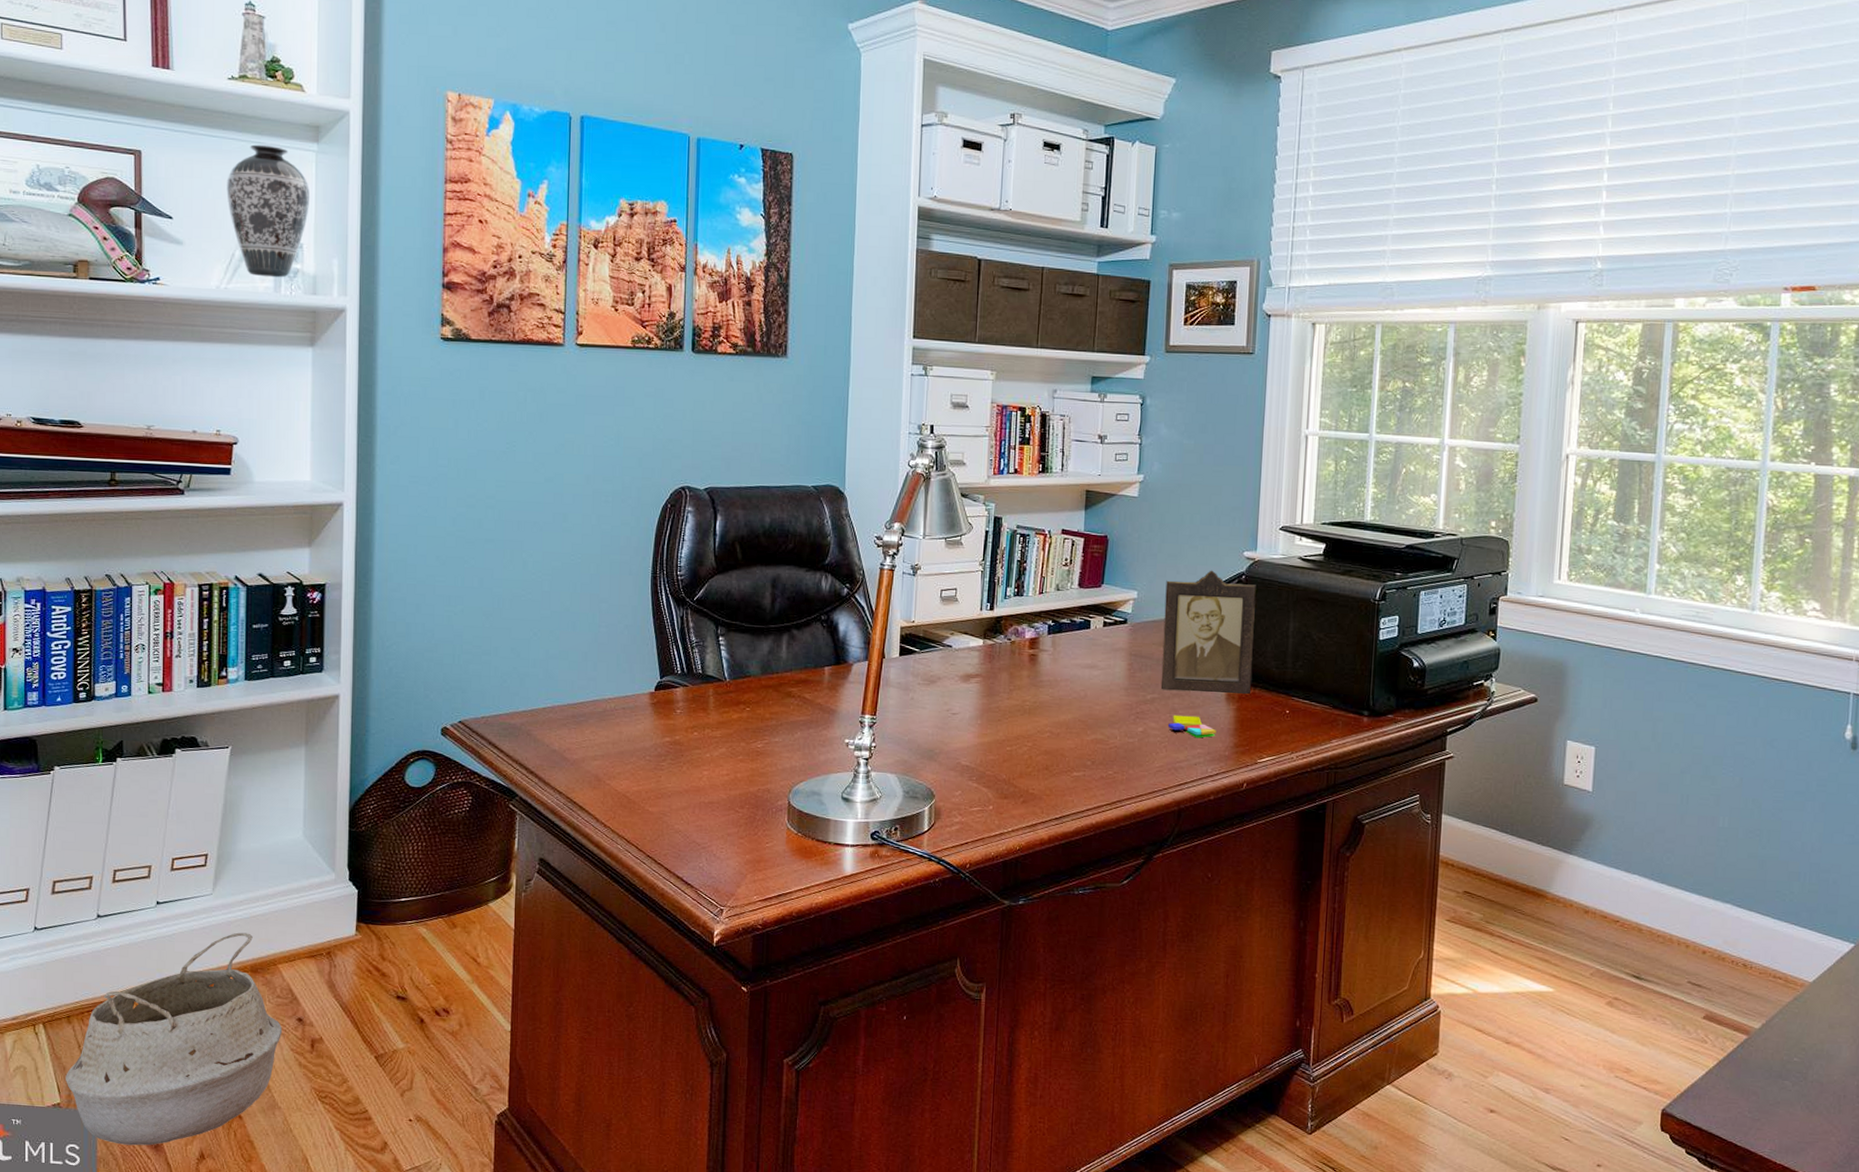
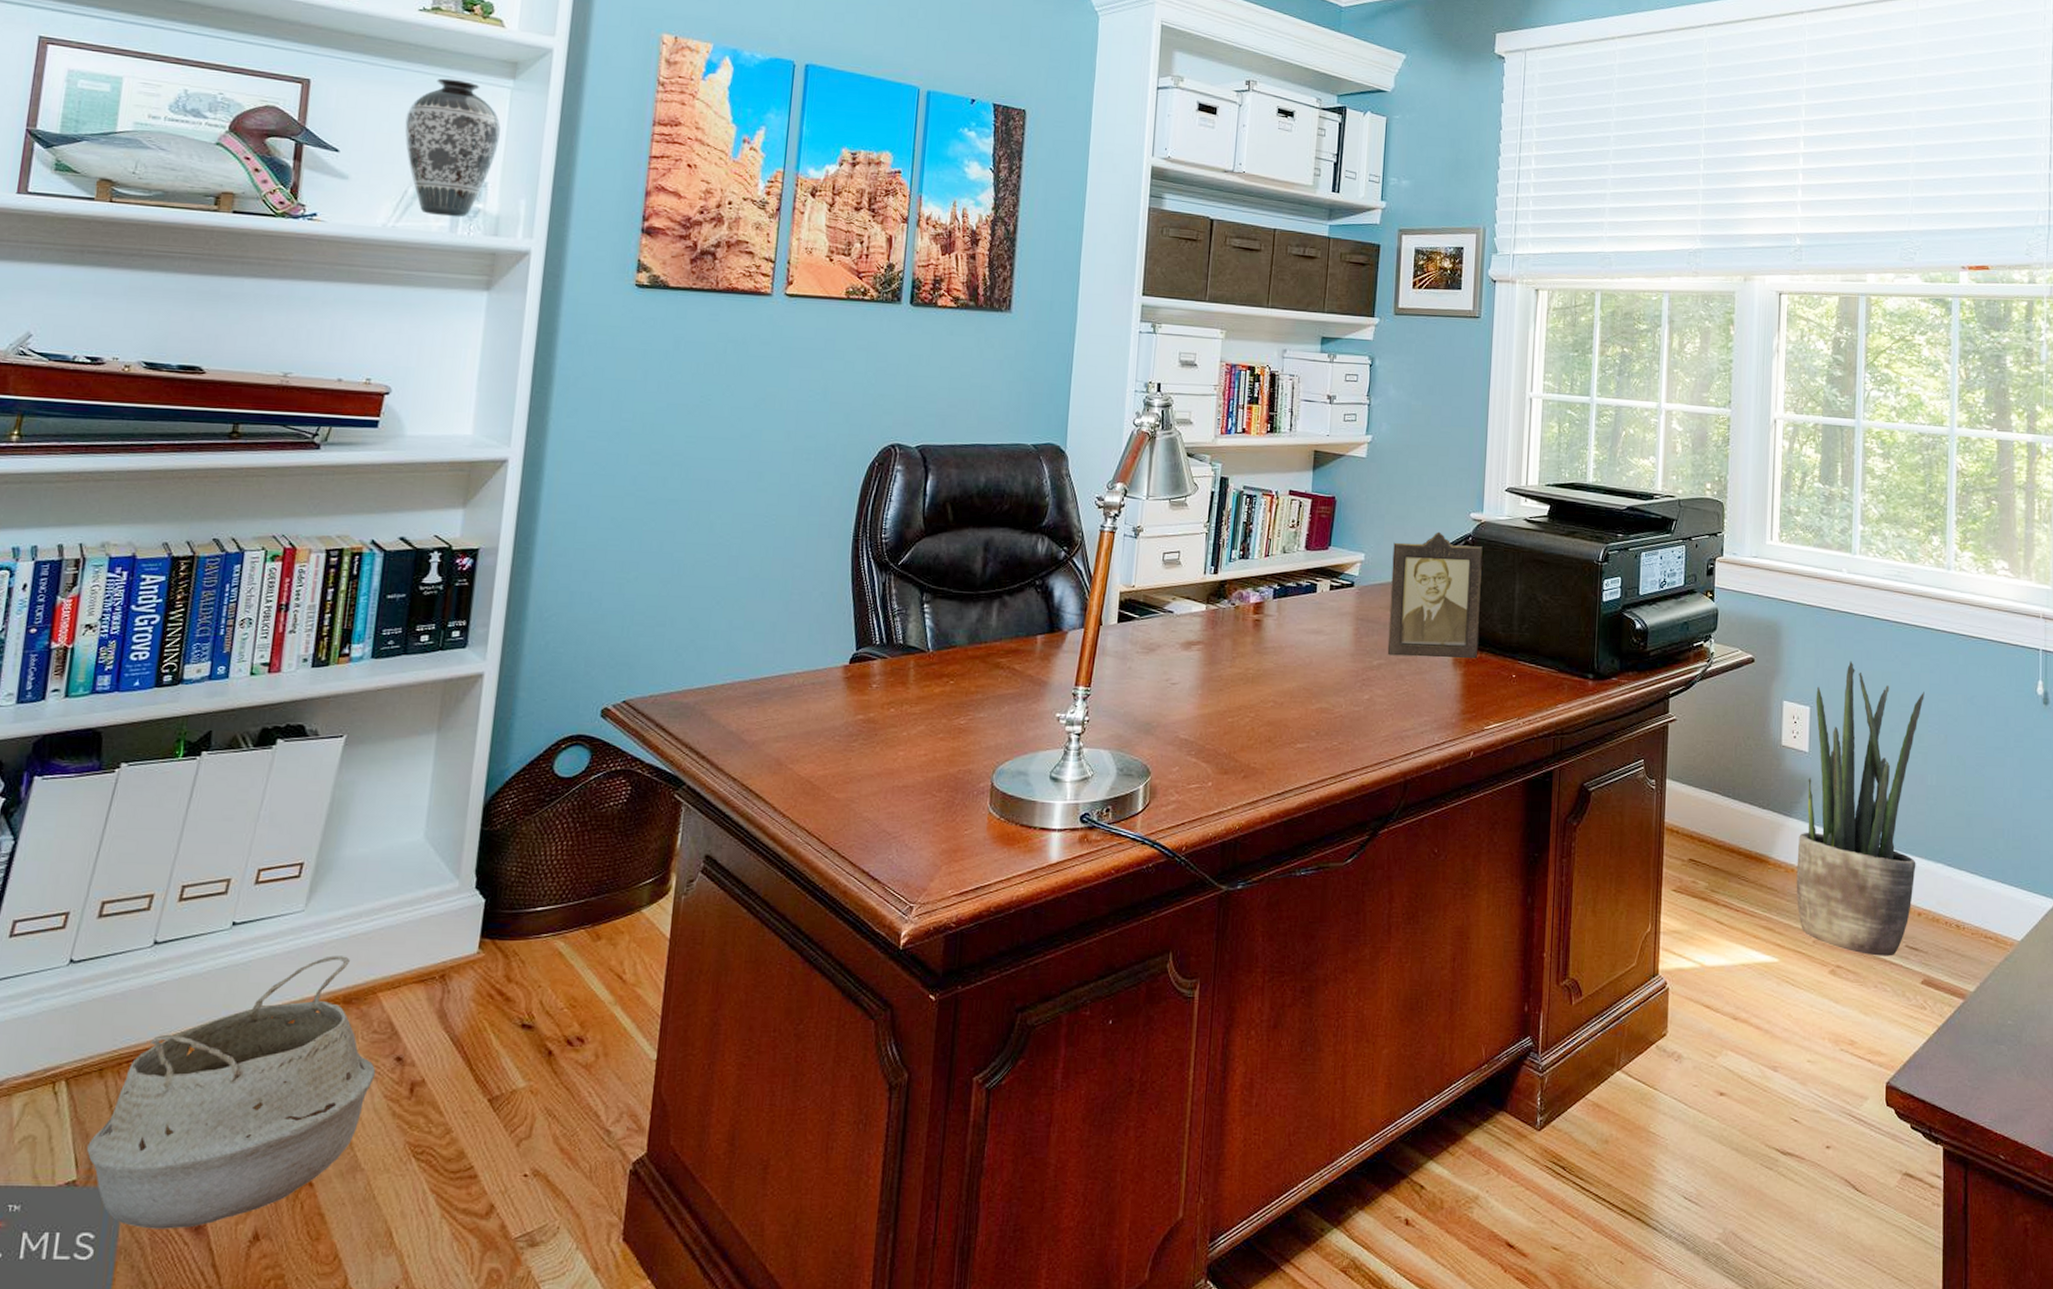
sticky notes: present [1168,714,1216,738] -> none [1395,681,1443,705]
potted plant: none [1574,702,1720,991] -> present [1796,661,1924,957]

